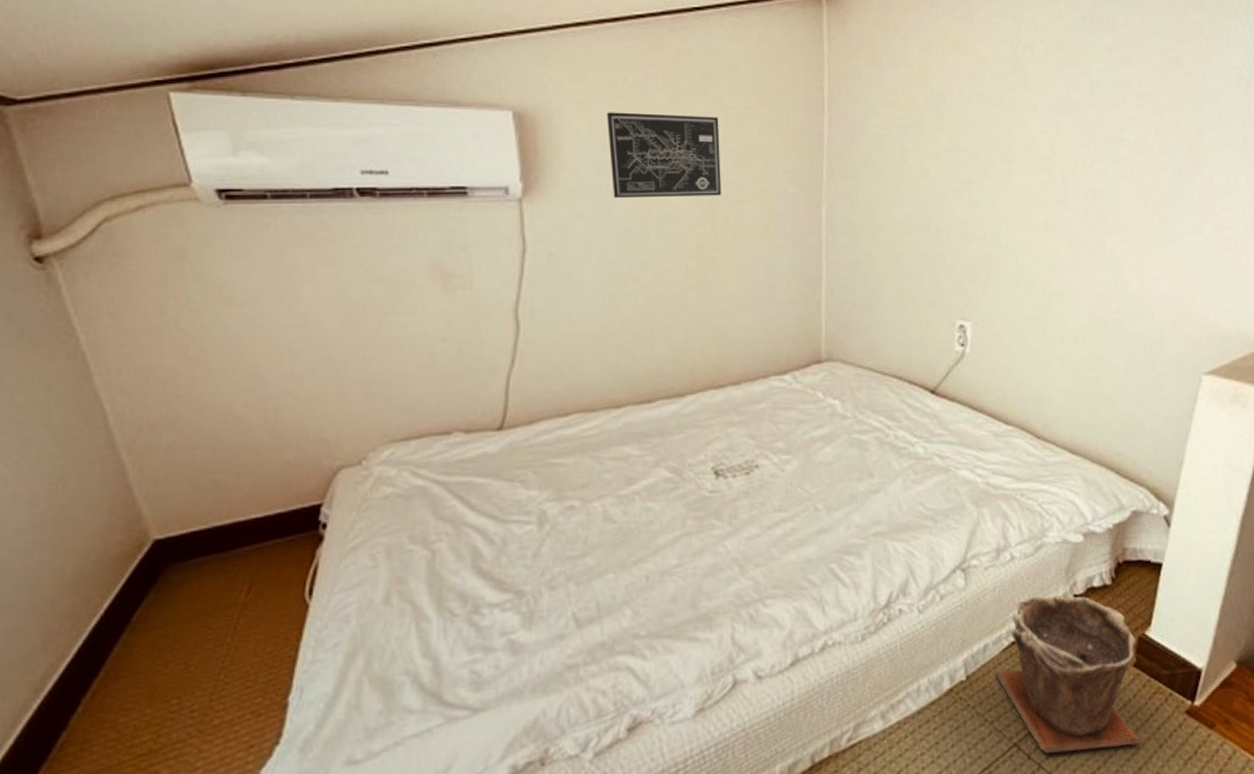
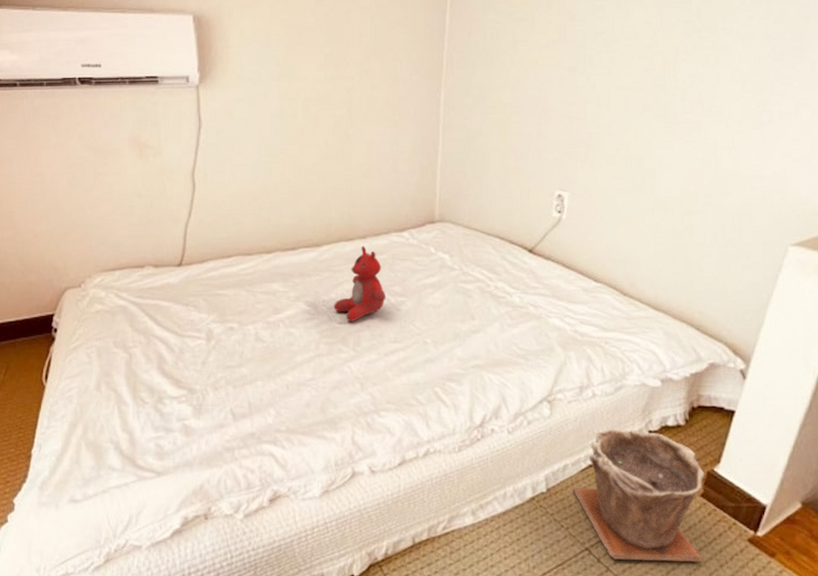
wall art: present [606,112,722,199] -> none [266,14,357,85]
stuffed bear: none [703,394,767,490] -> present [334,246,385,323]

